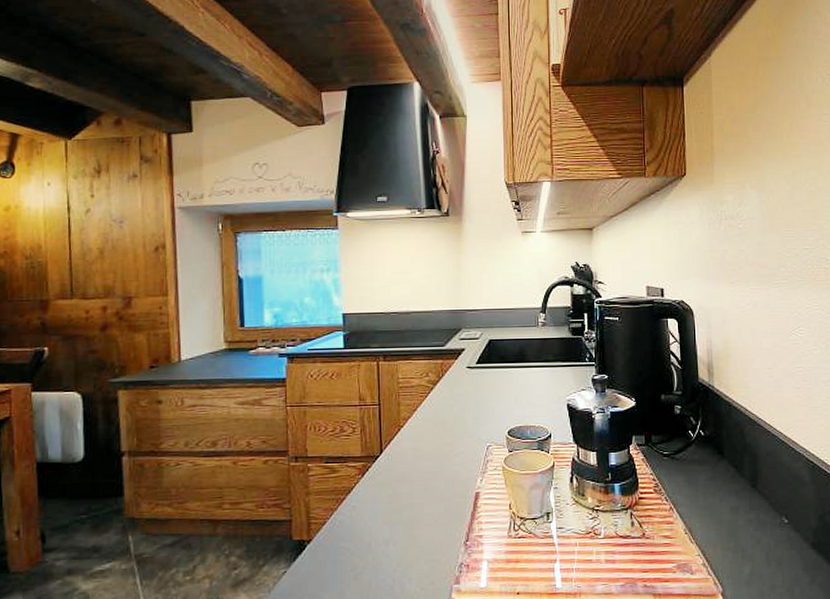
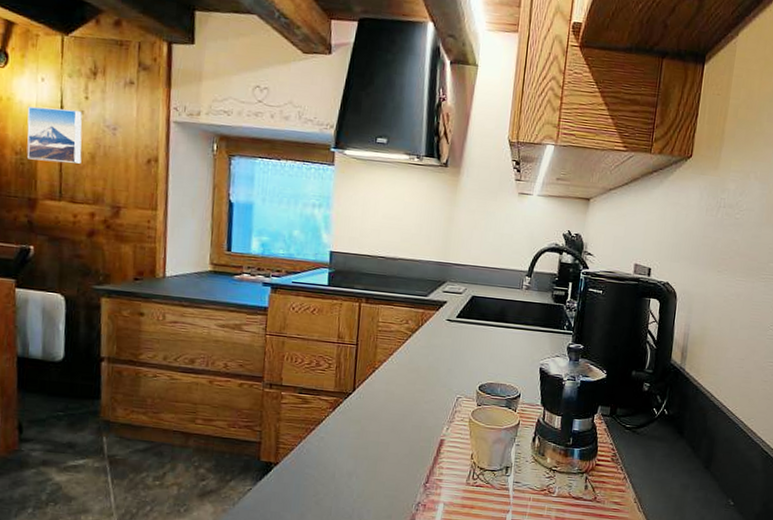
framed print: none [35,208,91,262] -> present [27,106,82,164]

